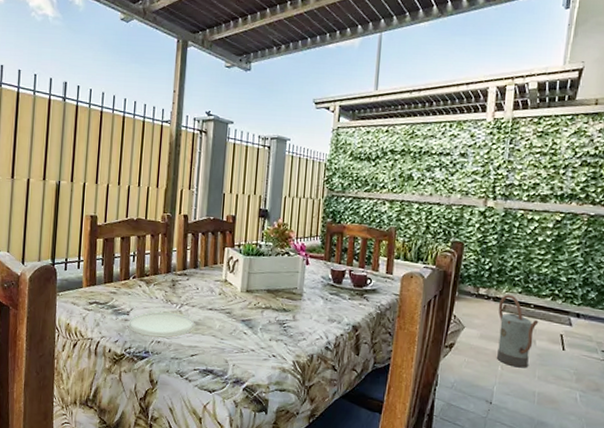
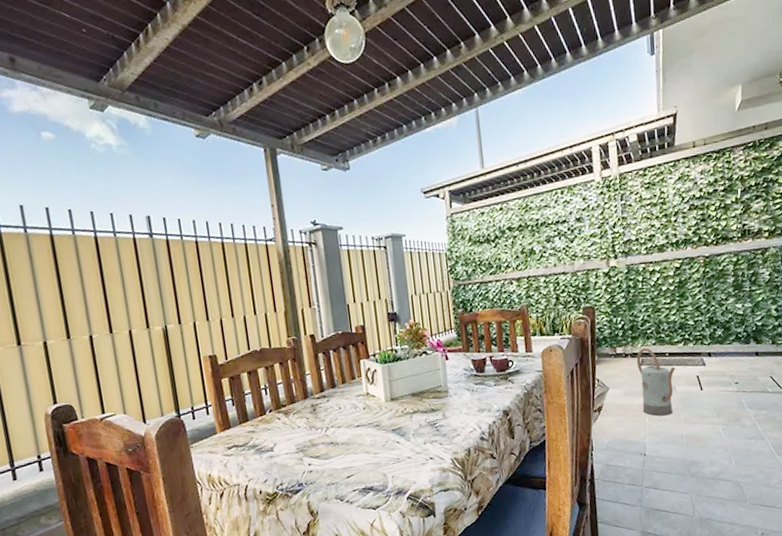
plate: present [128,312,195,339] -> none [274,438,345,469]

